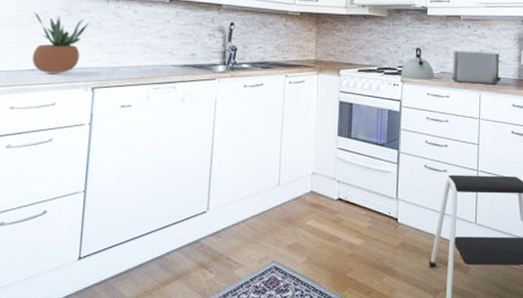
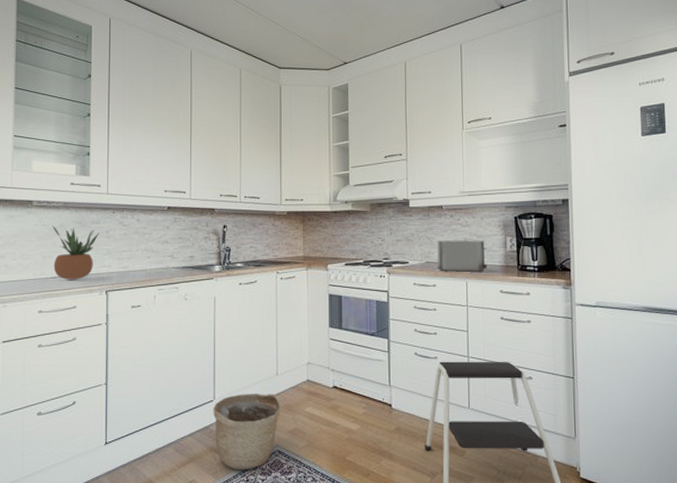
basket: none [205,204,281,287] -> present [213,393,281,469]
kettle: present [400,47,435,80] -> none [386,238,420,271]

